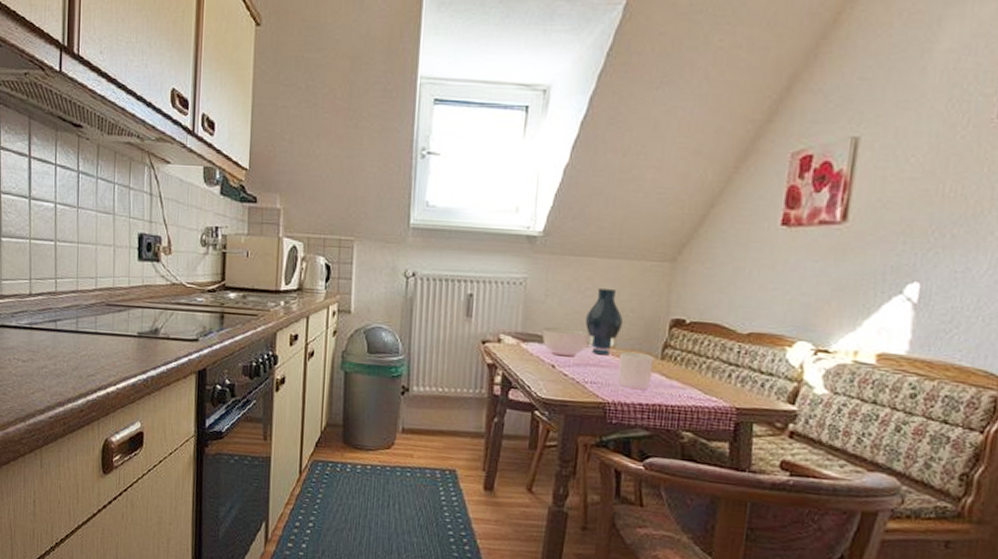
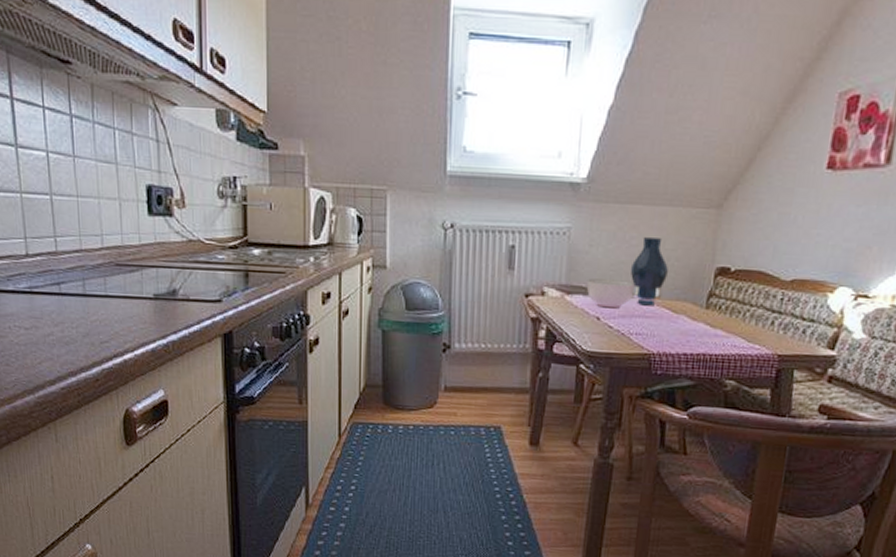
mug: present [617,351,654,390] -> none [662,301,699,340]

